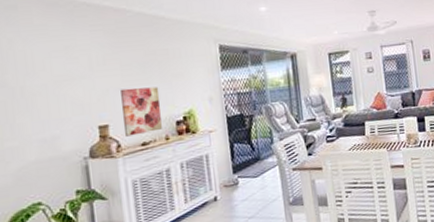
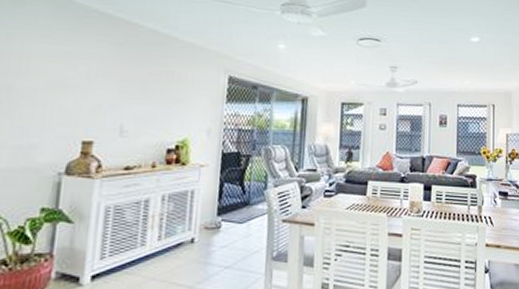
wall art: present [121,87,162,137] -> none [108,105,156,158]

